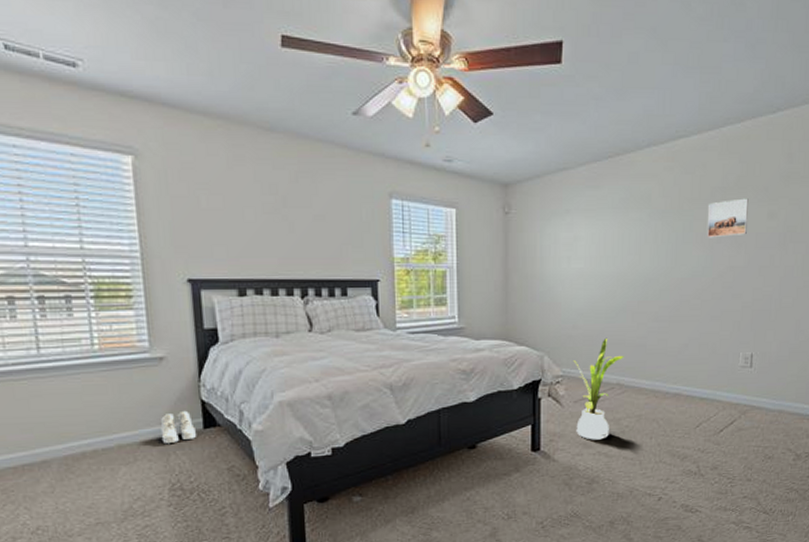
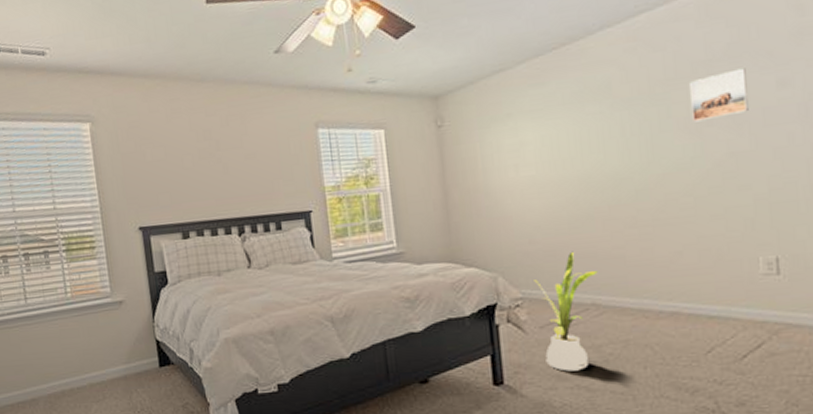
boots: present [160,410,197,445] -> none [123,350,154,383]

